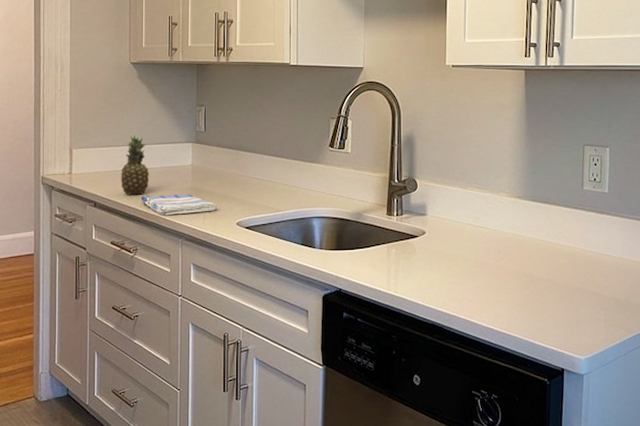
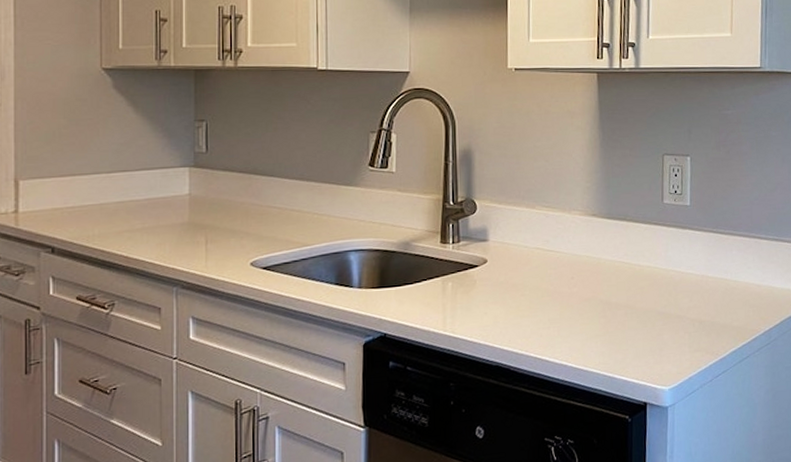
fruit: present [121,136,149,195] -> none [89,160,130,236]
dish towel: present [141,194,217,215] -> none [118,231,224,259]

